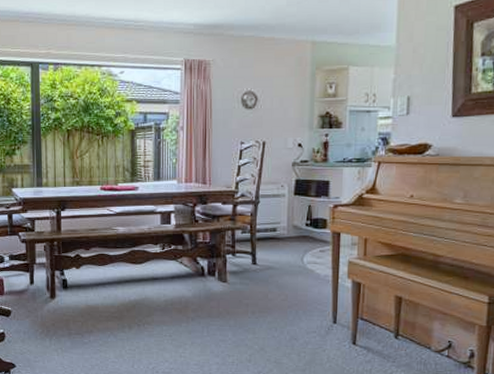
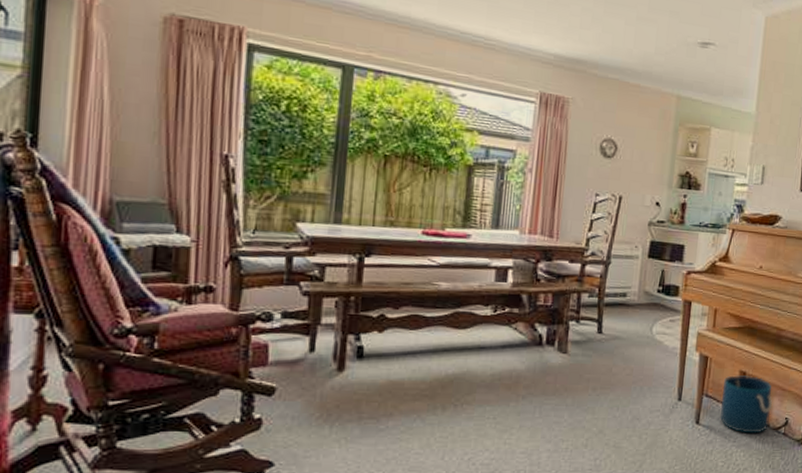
bucket: none [376,300,433,355] -> present [719,375,772,434]

